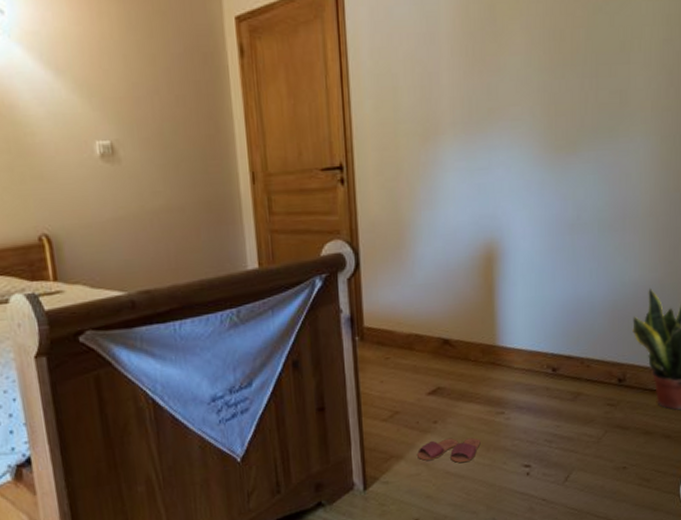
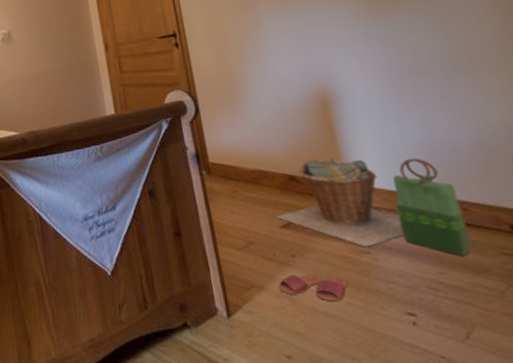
laundry basket: none [424,319,535,408] -> present [275,158,404,247]
tote bag: none [533,317,586,410] -> present [393,158,472,257]

